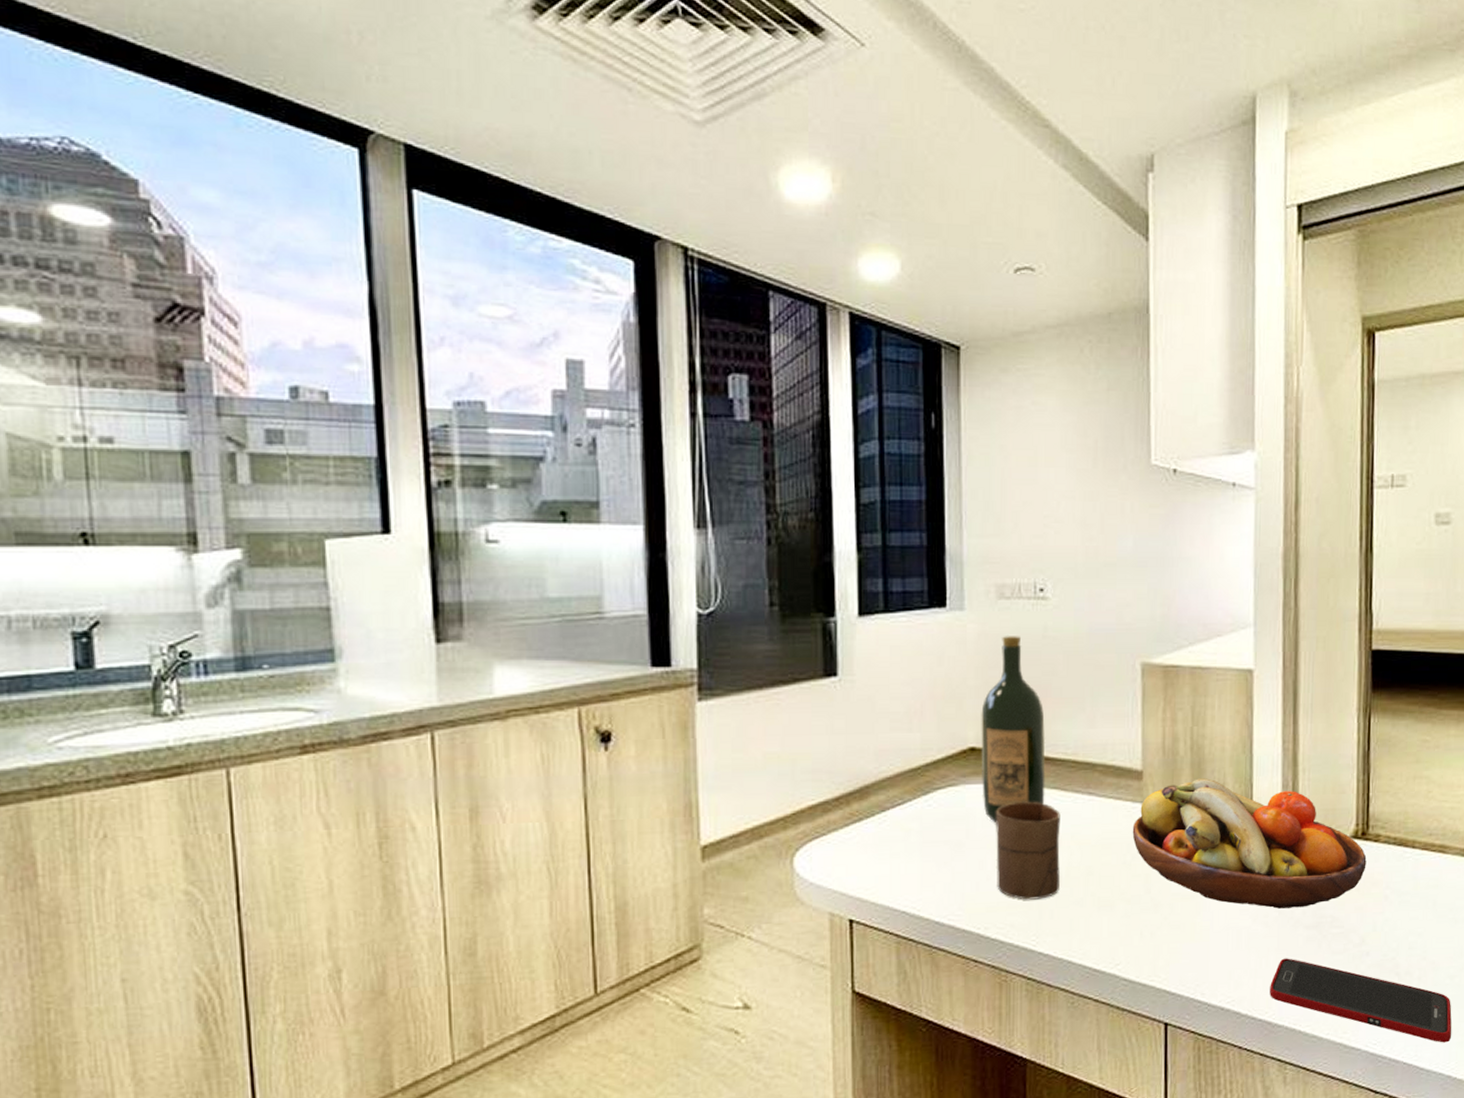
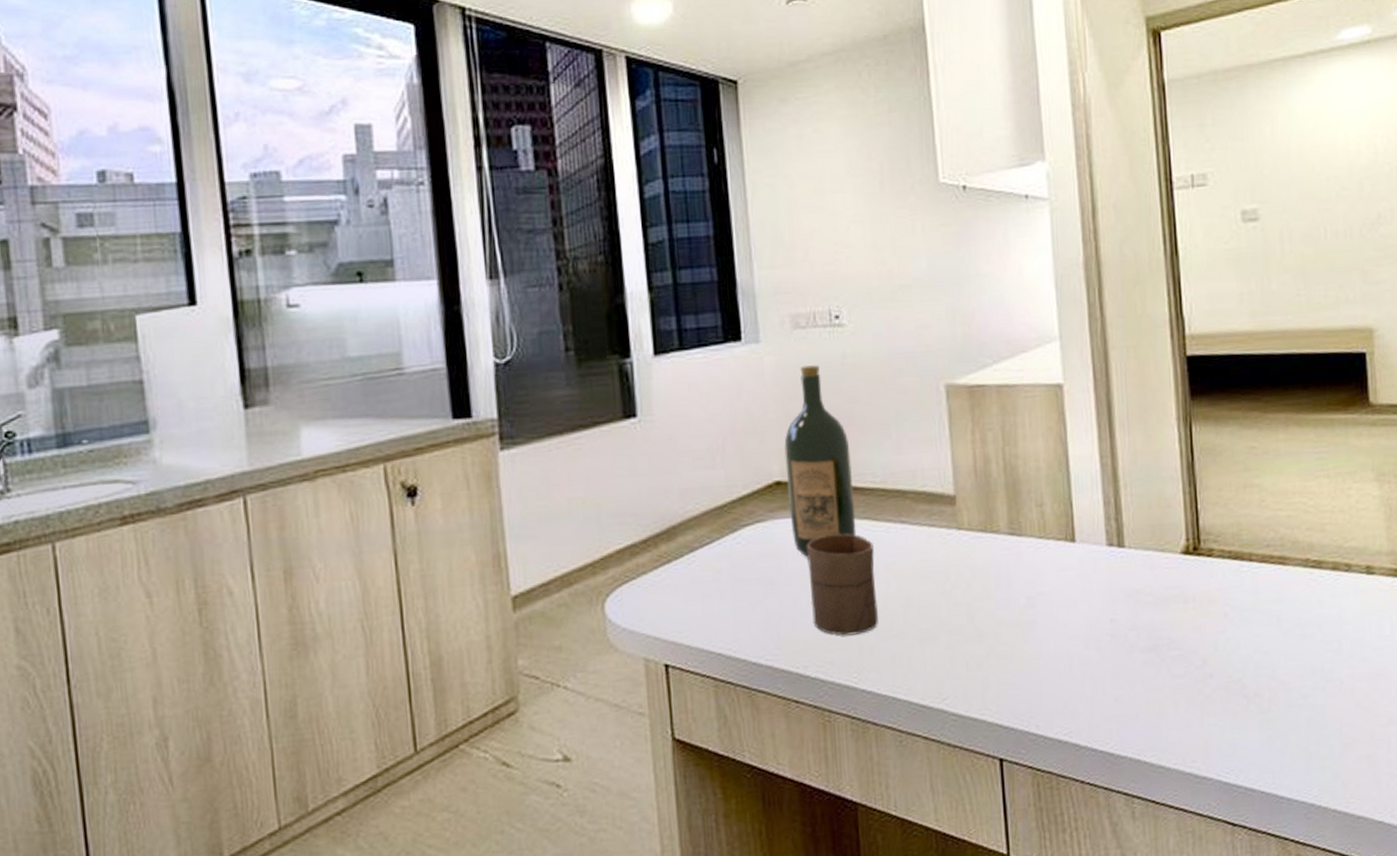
fruit bowl: present [1132,778,1367,909] -> none [949,499,1201,633]
cell phone: present [1270,958,1452,1043] -> none [1109,684,1312,769]

